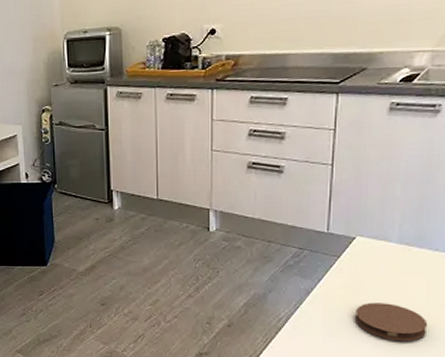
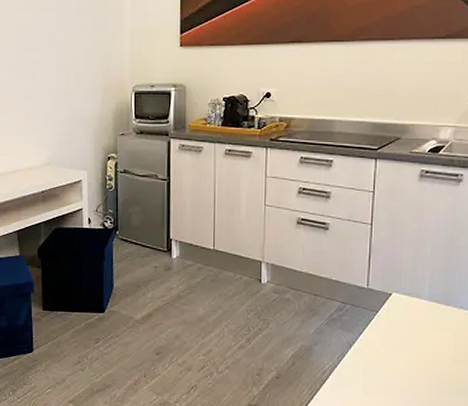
coaster: present [356,302,428,342] -> none [392,356,455,396]

